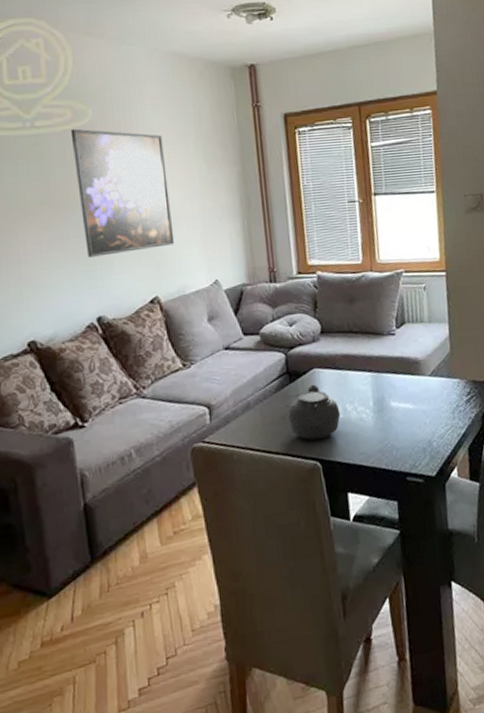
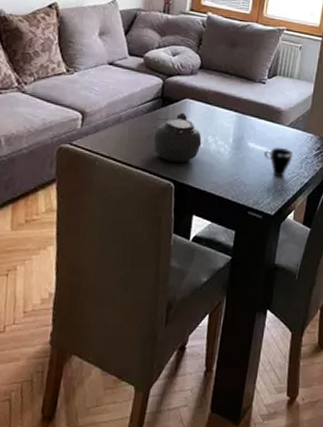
cup: none [409,399,442,434] -> present [263,147,294,177]

